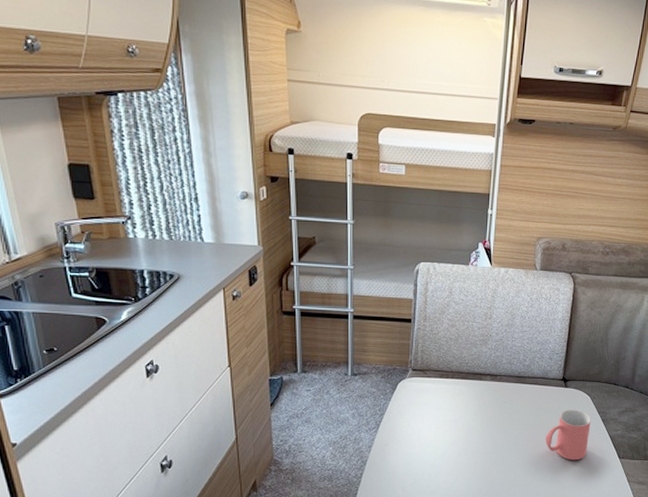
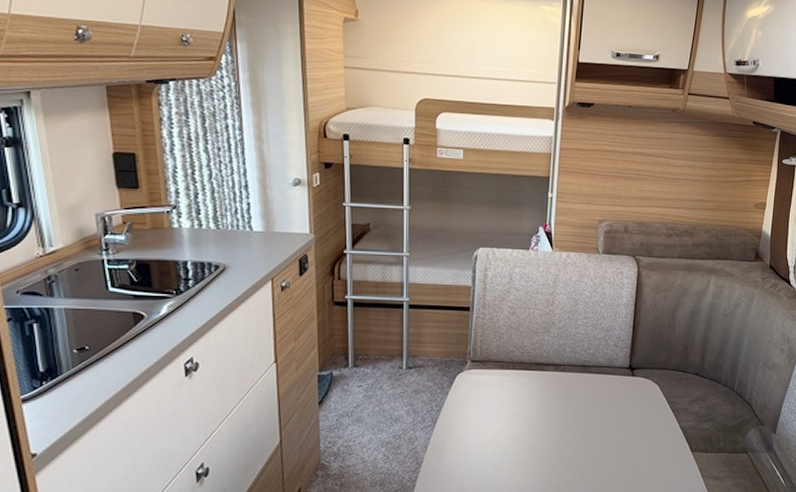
mug: present [545,409,591,461] -> none [613,399,660,456]

